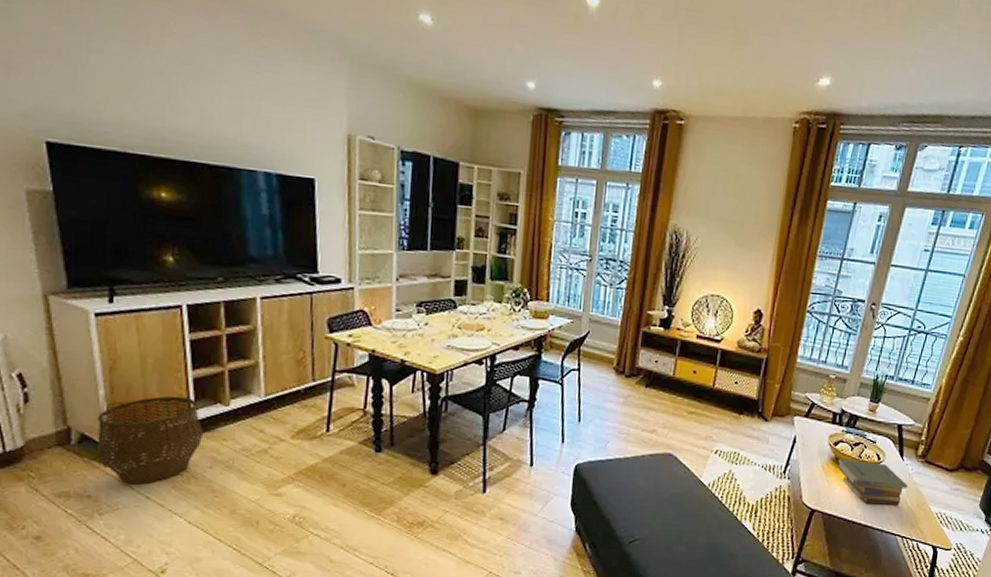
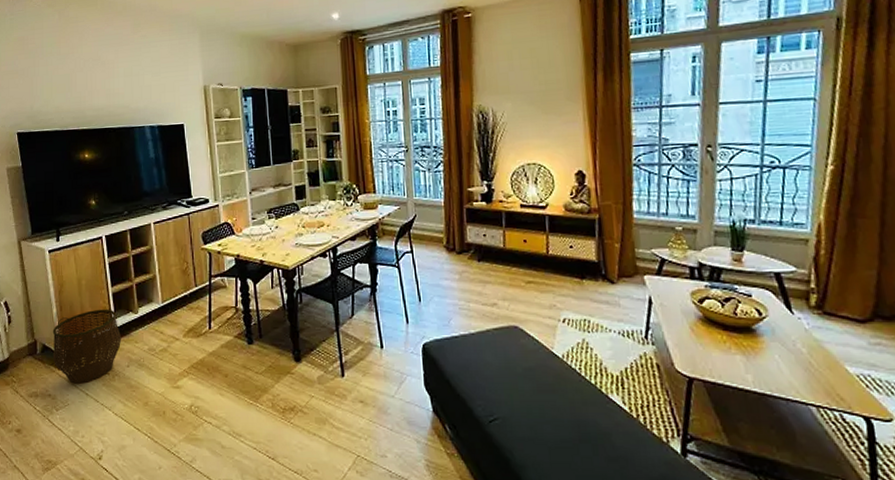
books: present [838,459,909,505] -> none [708,318,809,368]

